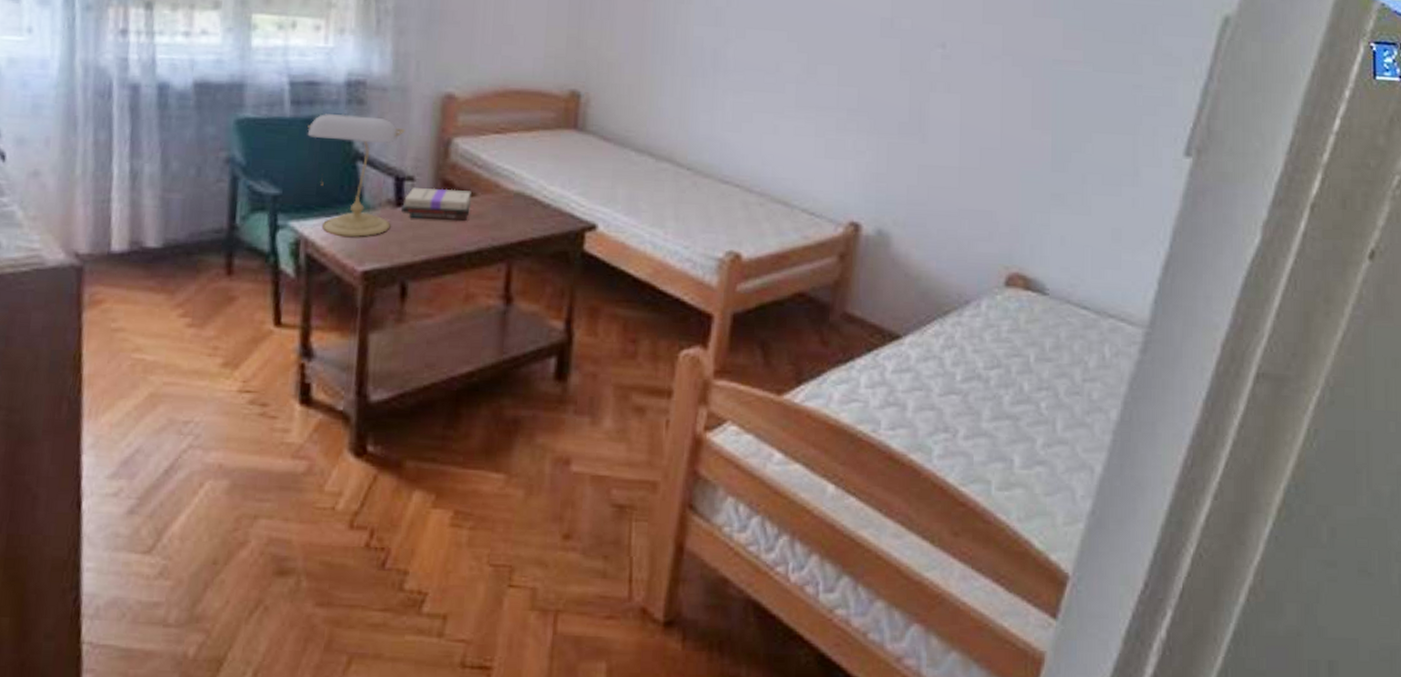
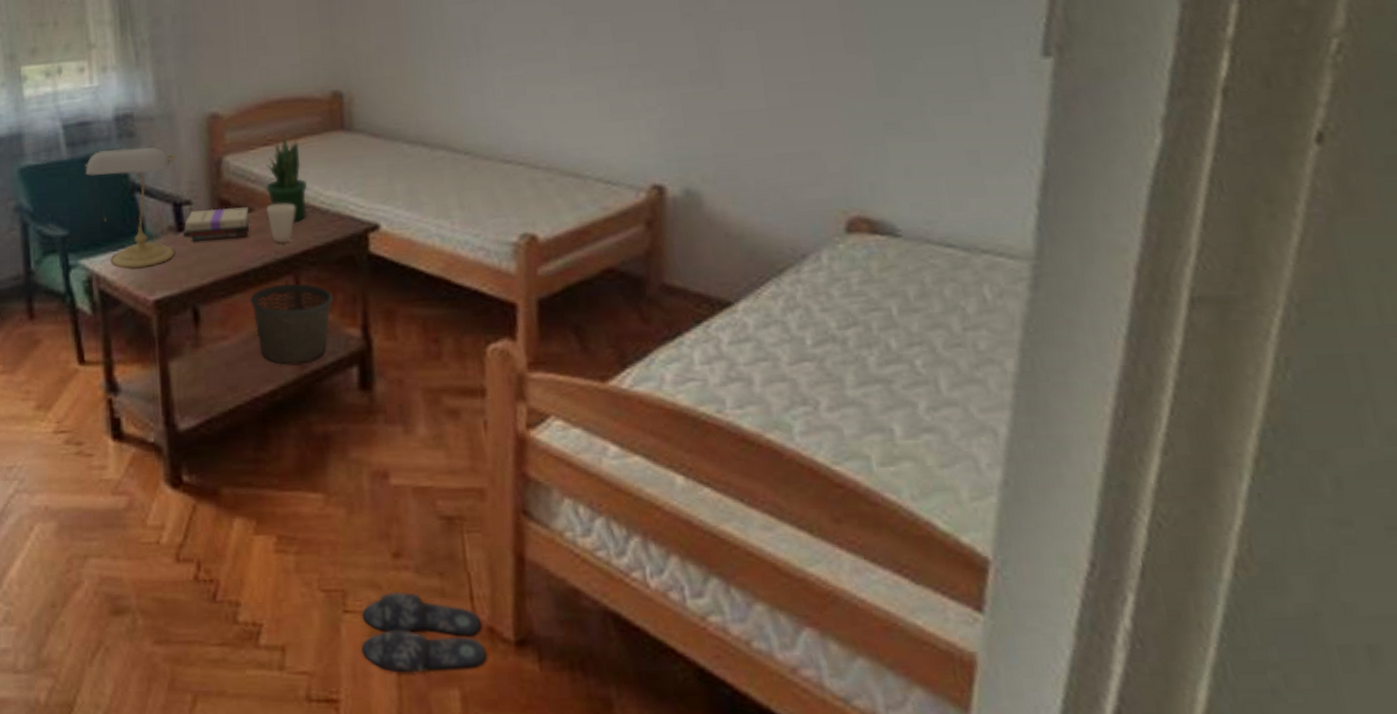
basket: none [459,270,542,351] -> present [250,283,333,366]
mug: none [489,191,519,231] -> present [266,203,296,243]
planter: none [490,126,534,214] -> present [265,136,308,224]
slippers: none [521,570,637,646] -> present [361,591,487,673]

